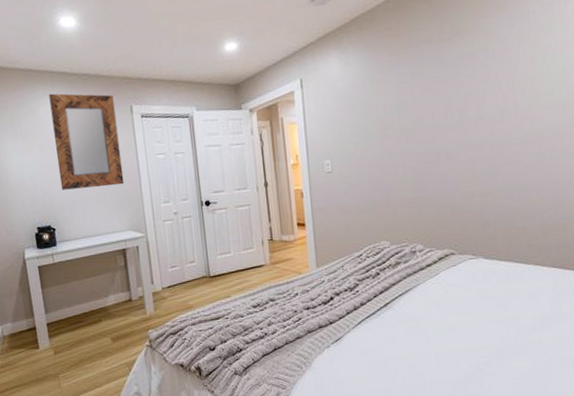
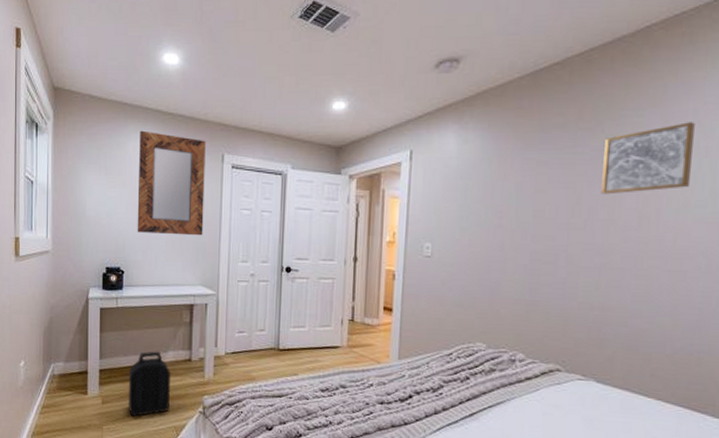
backpack: none [75,297,119,362] -> present [128,351,170,417]
wall art: none [465,22,539,96] -> present [601,122,695,195]

